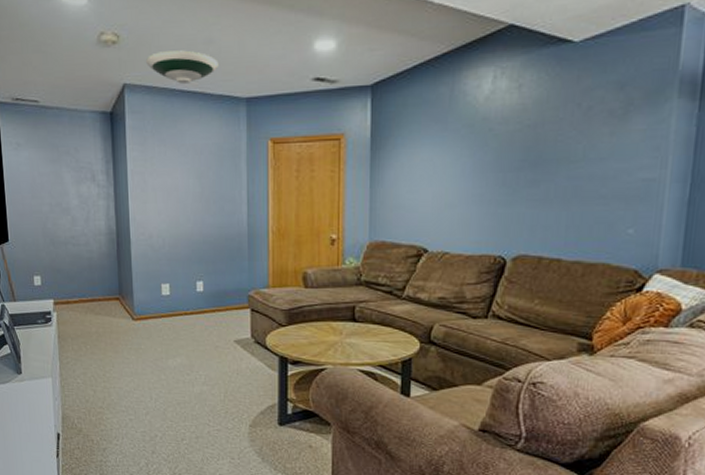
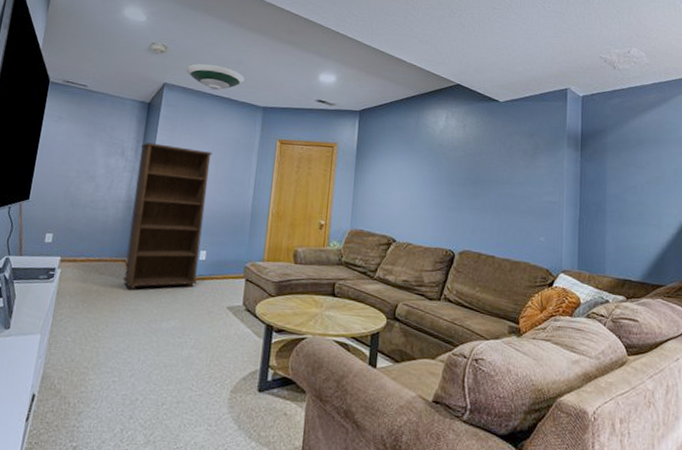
bookcase: none [111,162,198,329] -> present [123,142,213,290]

